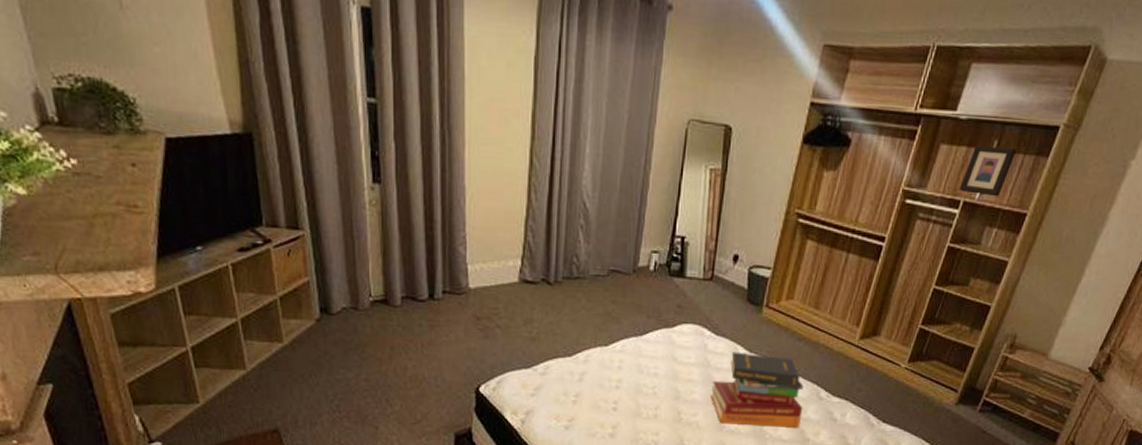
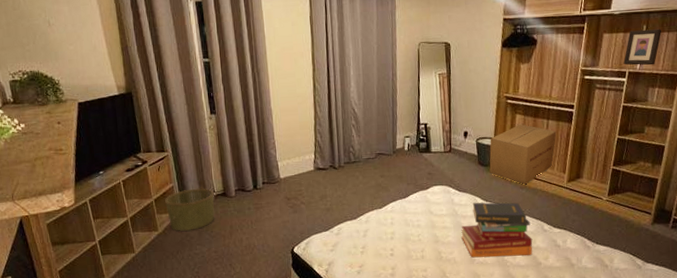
basket: none [296,287,370,347] -> present [165,187,215,231]
box: none [760,253,857,336] -> present [489,123,557,185]

